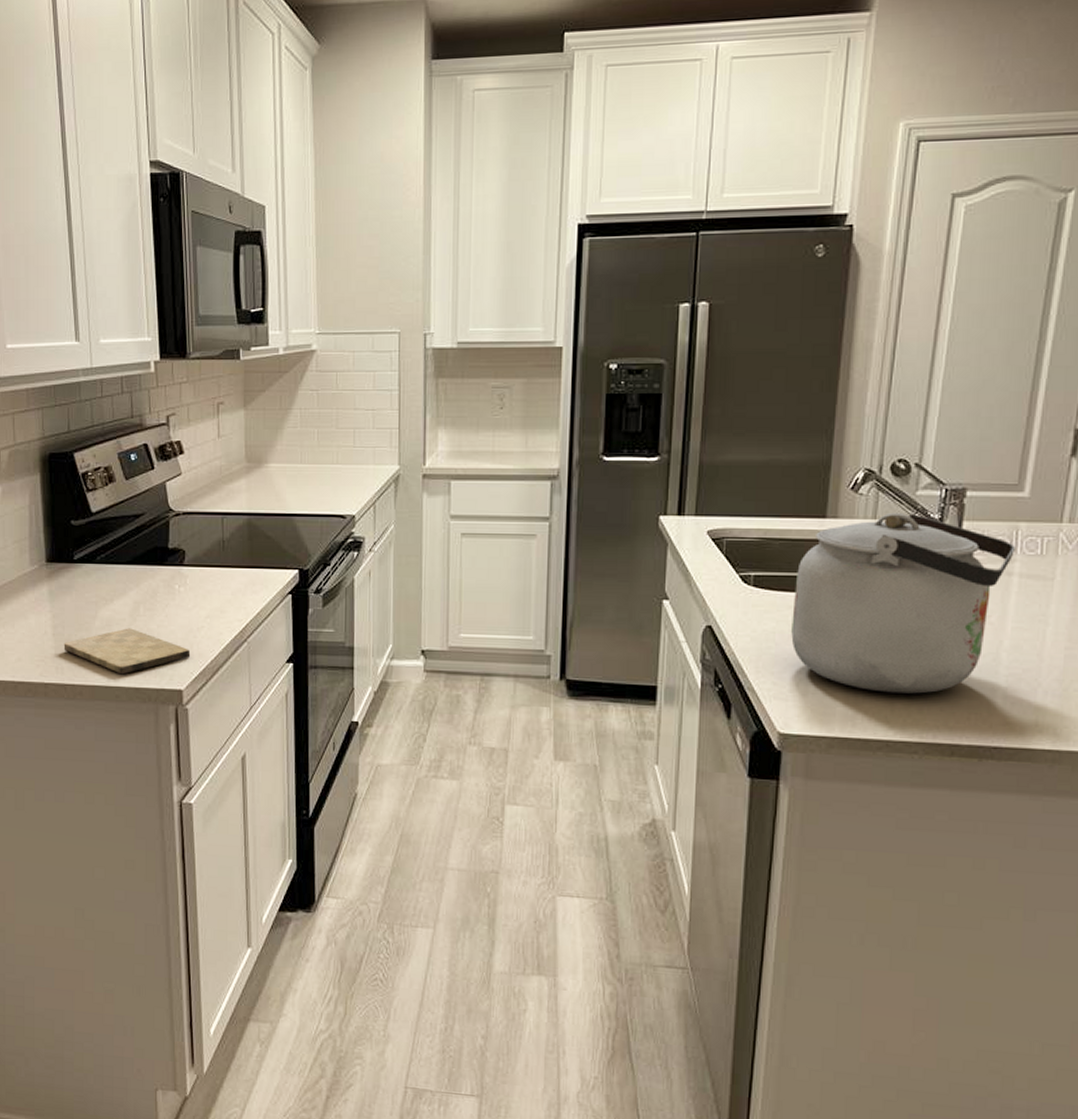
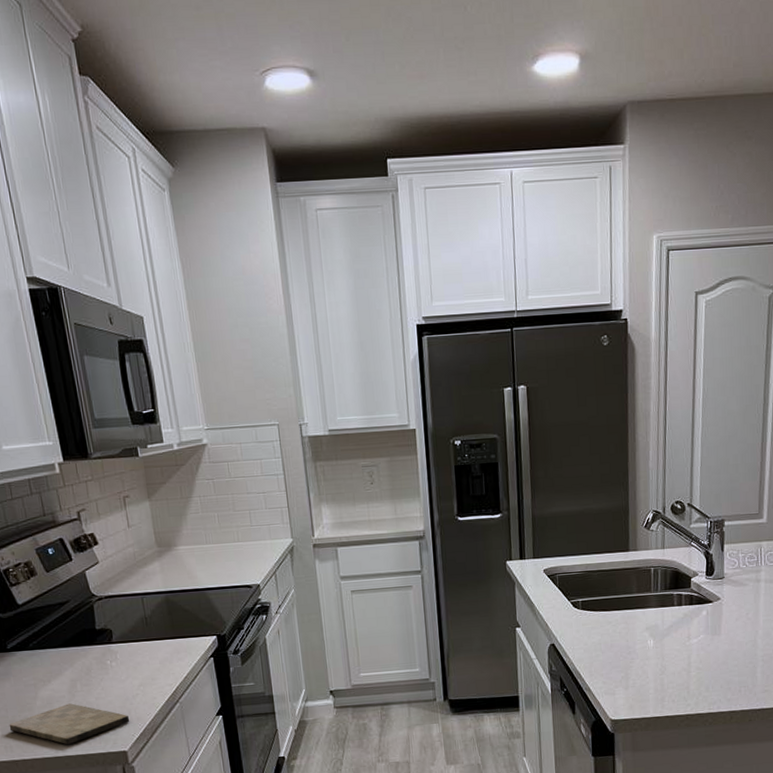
kettle: present [791,512,1015,694] -> none [611,542,760,679]

